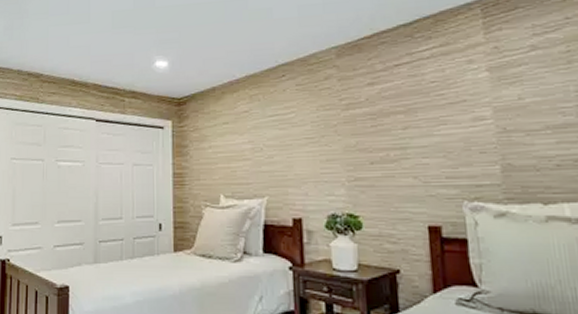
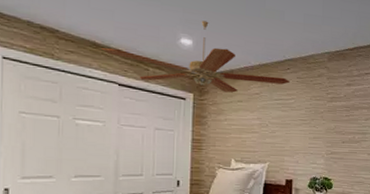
ceiling fan: none [80,37,286,115] -> present [101,20,290,93]

